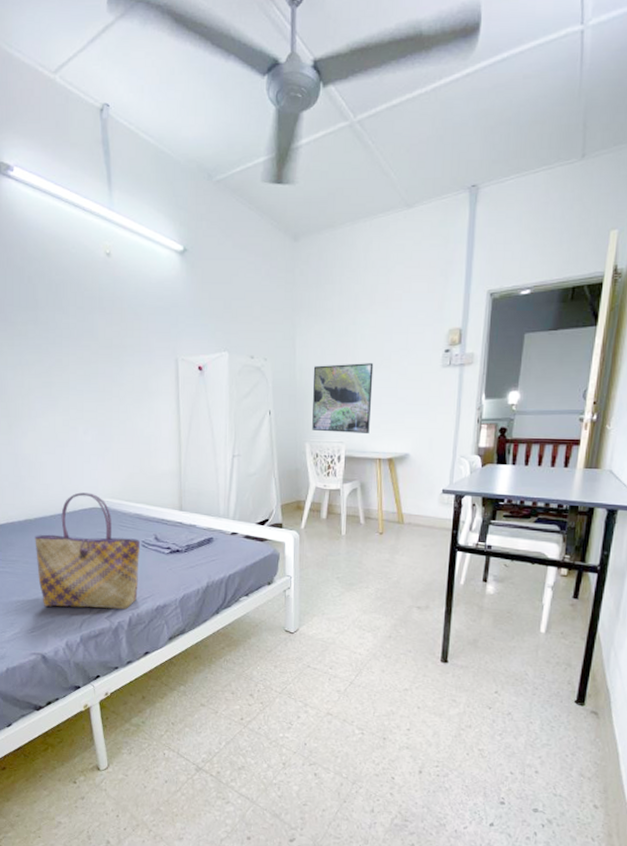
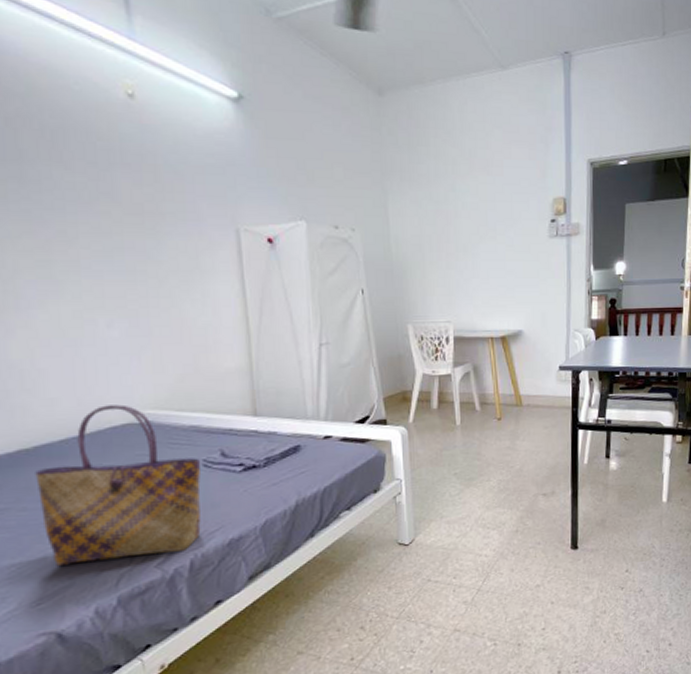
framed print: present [312,363,374,433] -> none [411,234,479,311]

